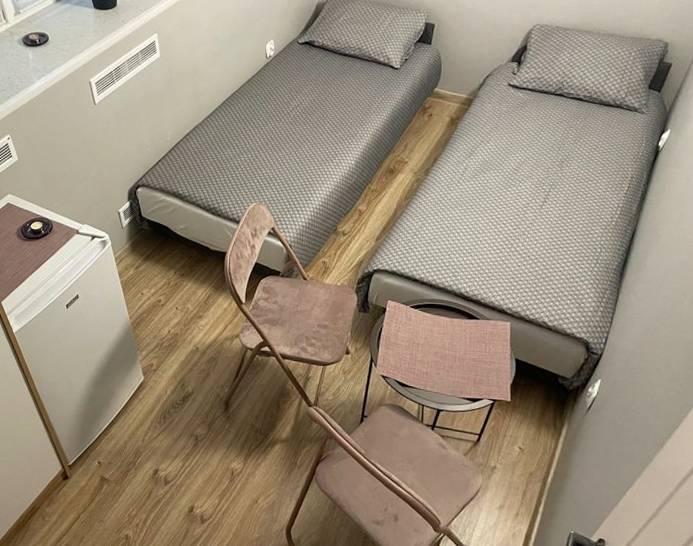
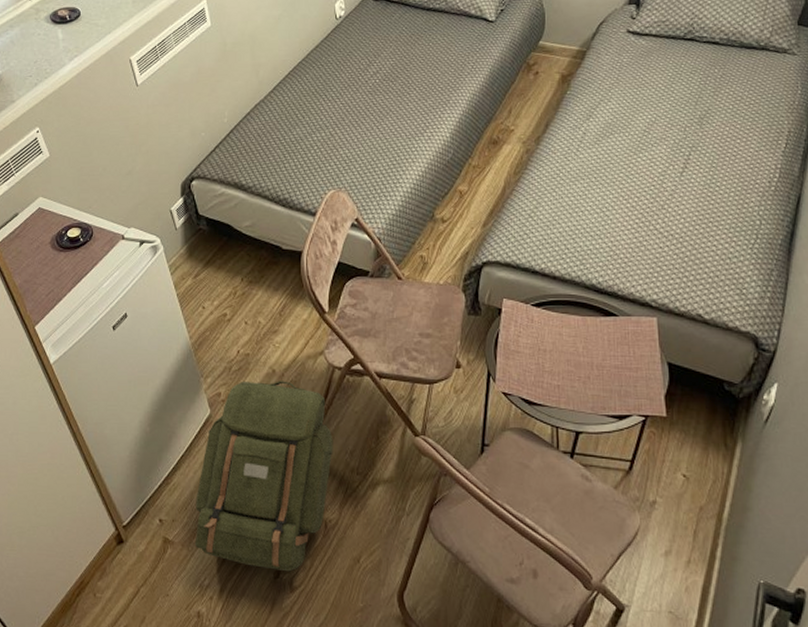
backpack: none [126,356,243,508] -> present [194,381,333,572]

